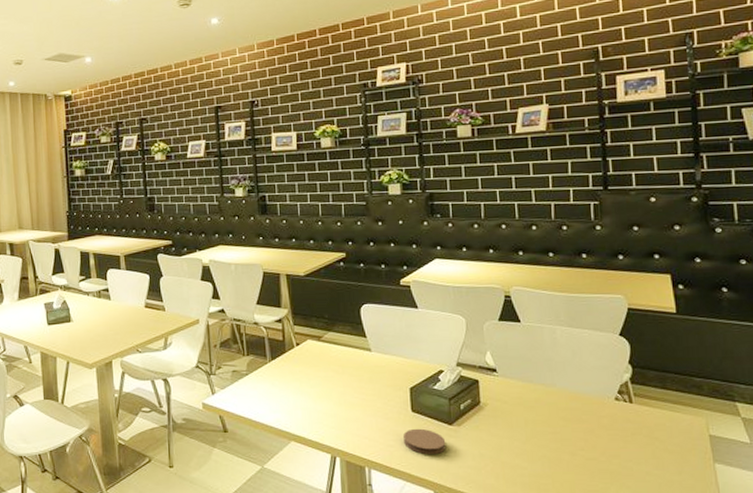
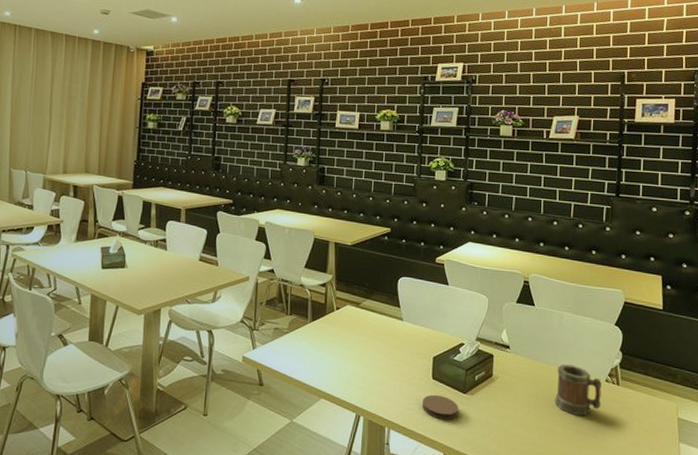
mug: none [555,384,613,441] -> present [555,364,602,417]

